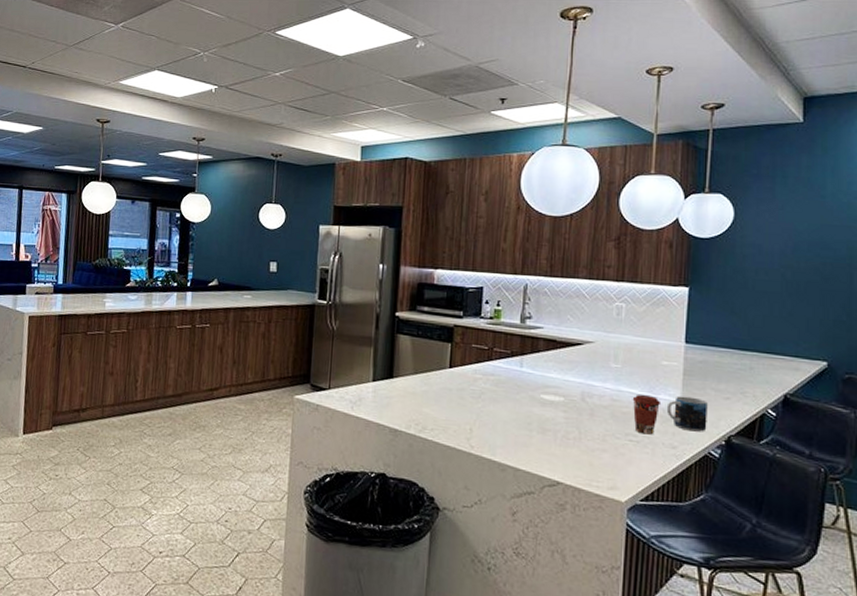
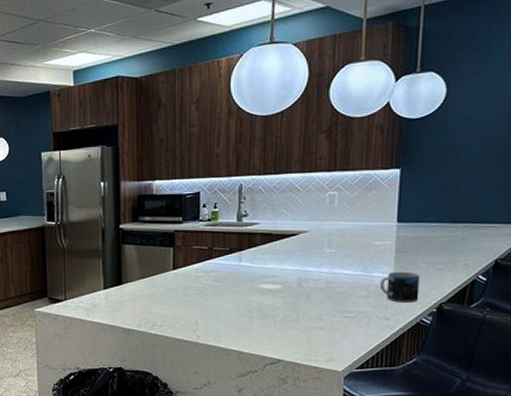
coffee cup: present [632,394,662,435] -> none [346,274,375,310]

